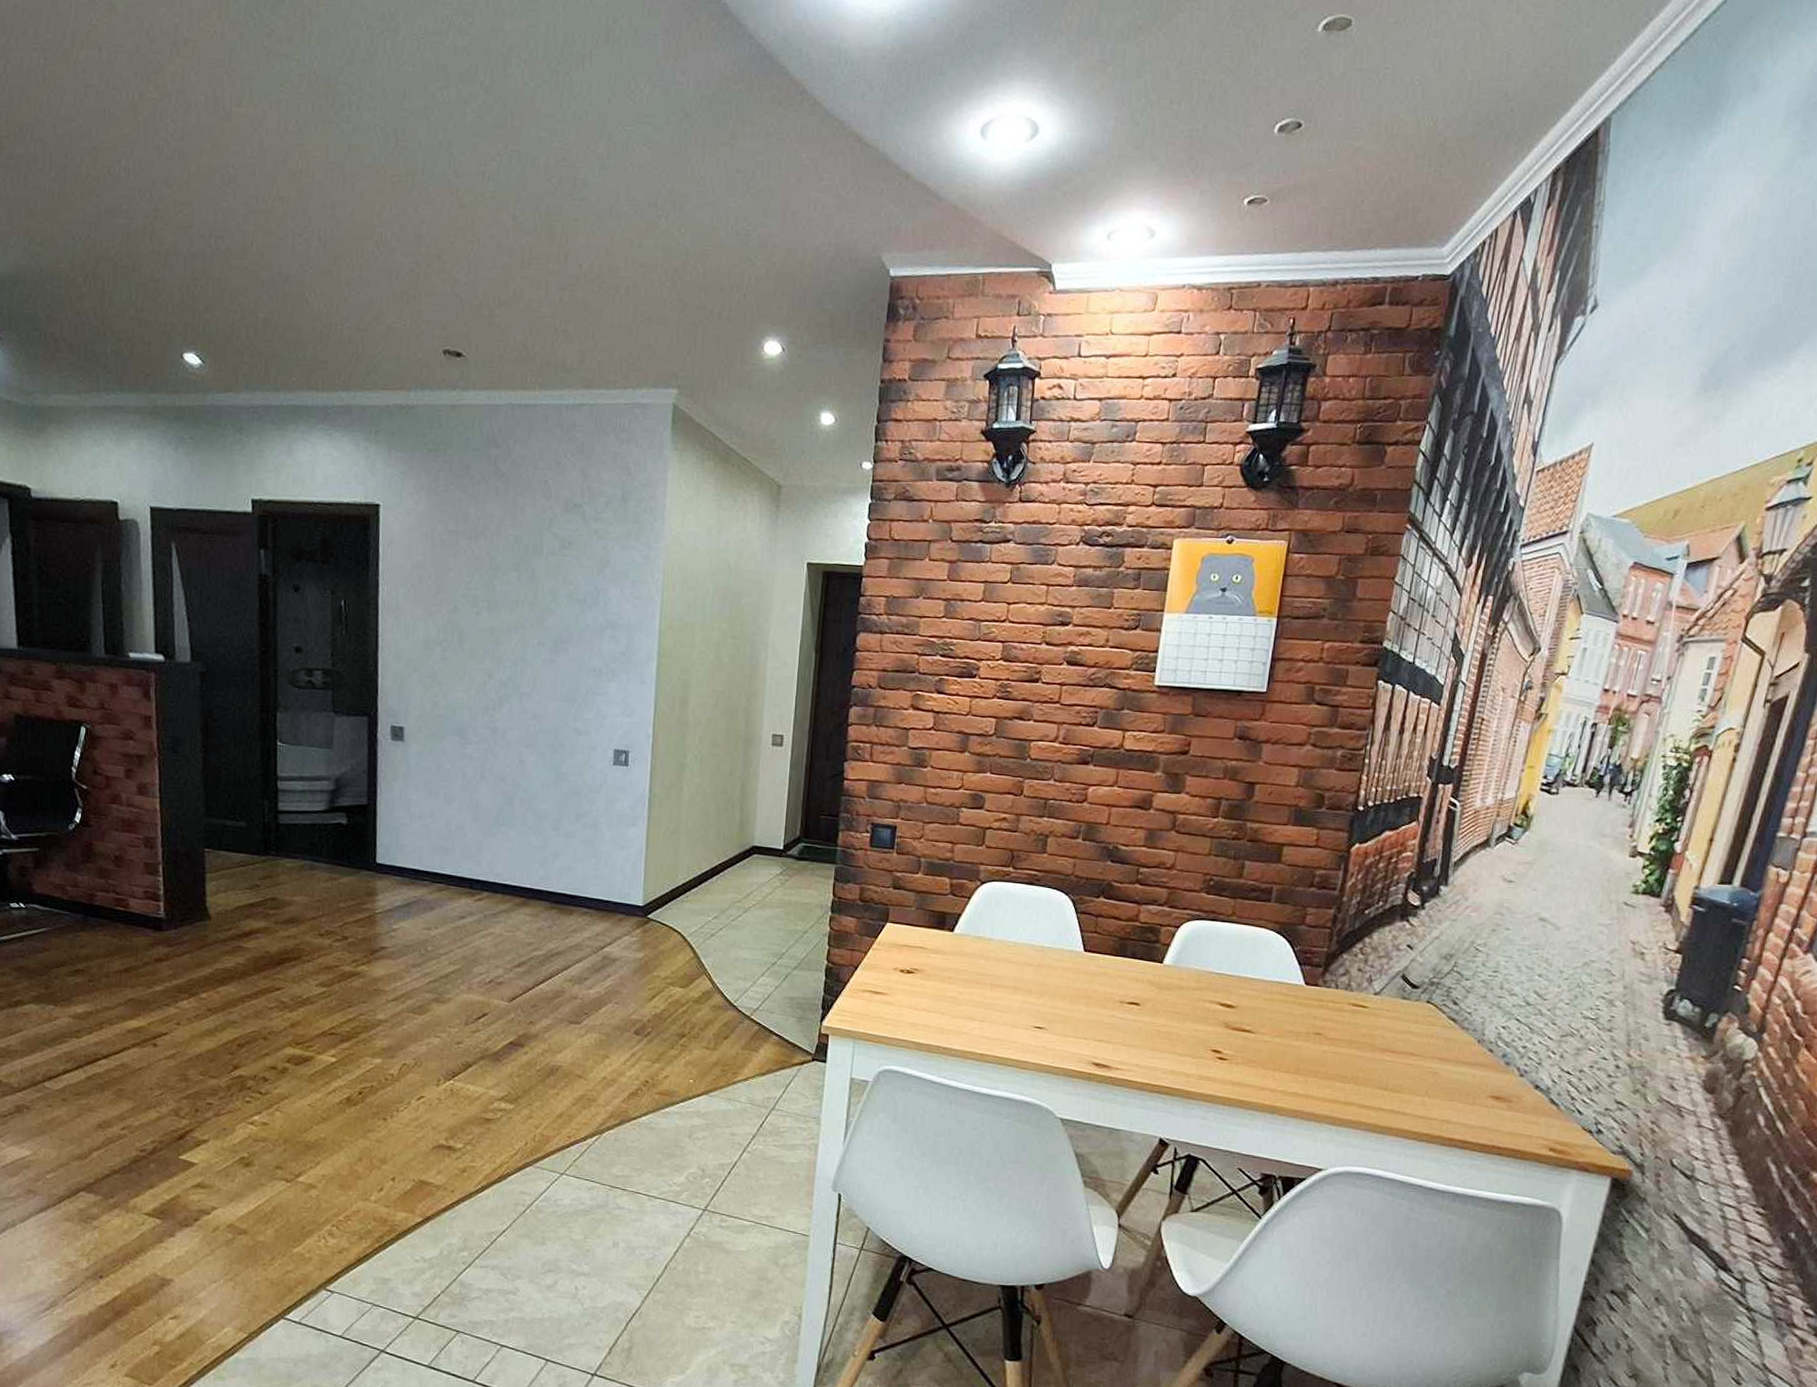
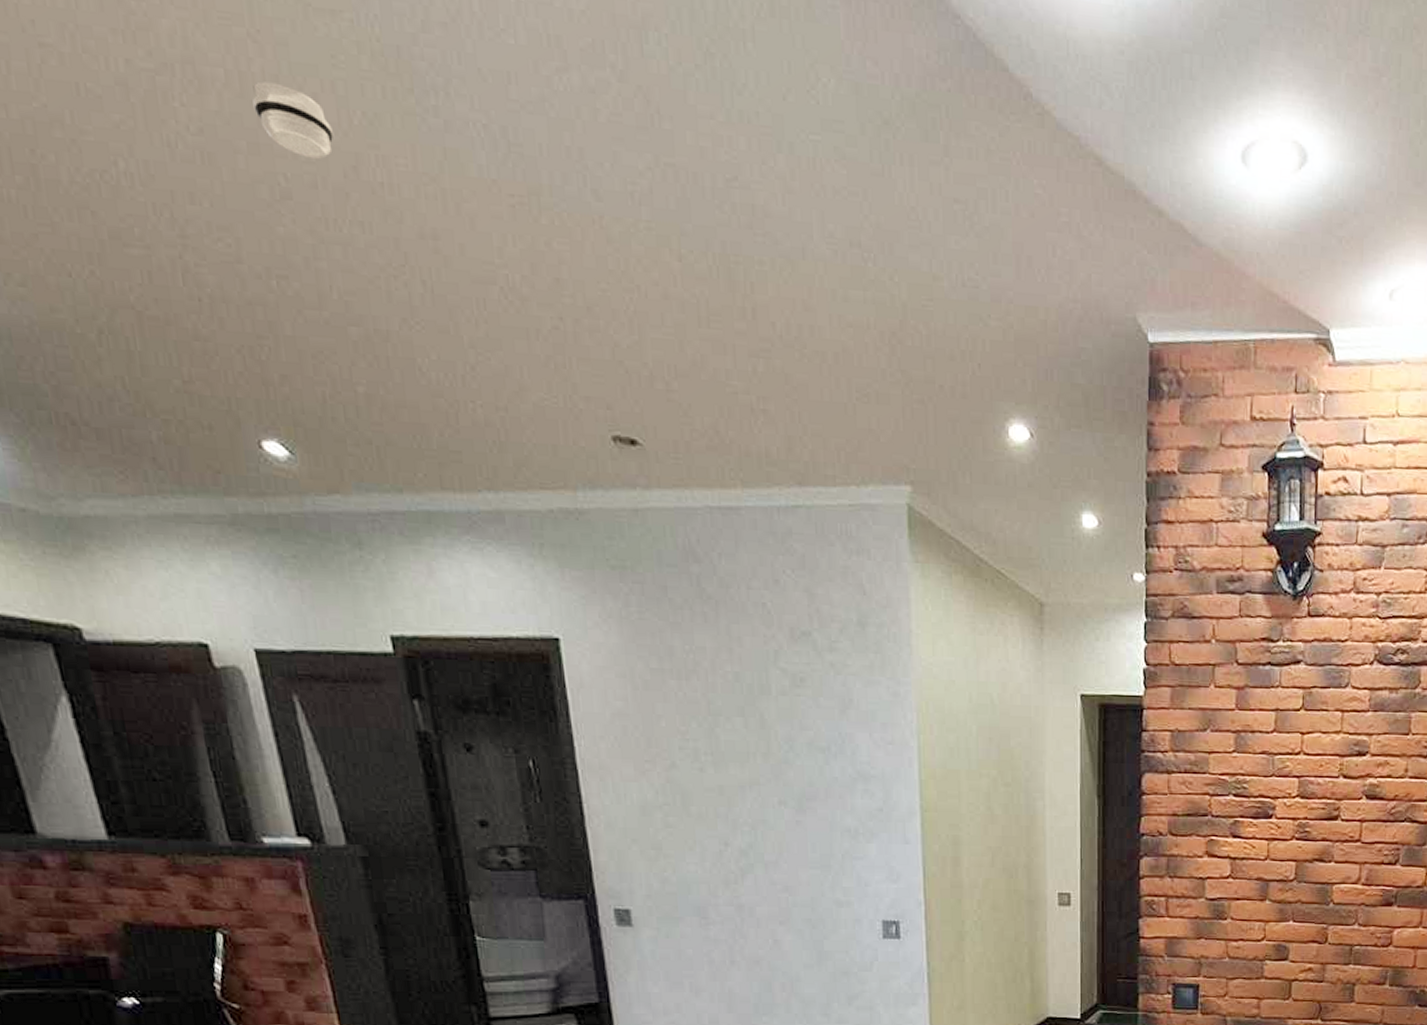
smoke detector: none [220,103,273,155] -> present [253,81,334,159]

